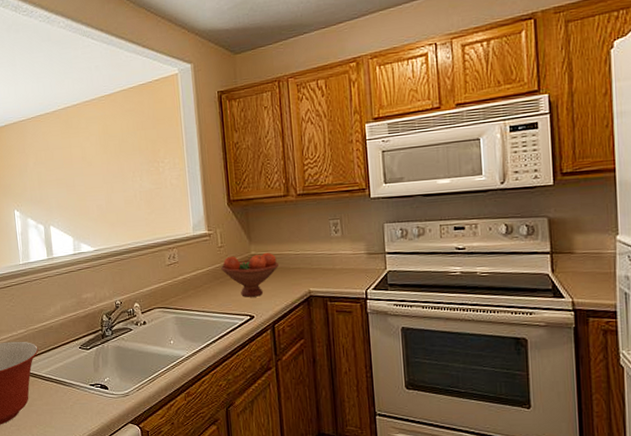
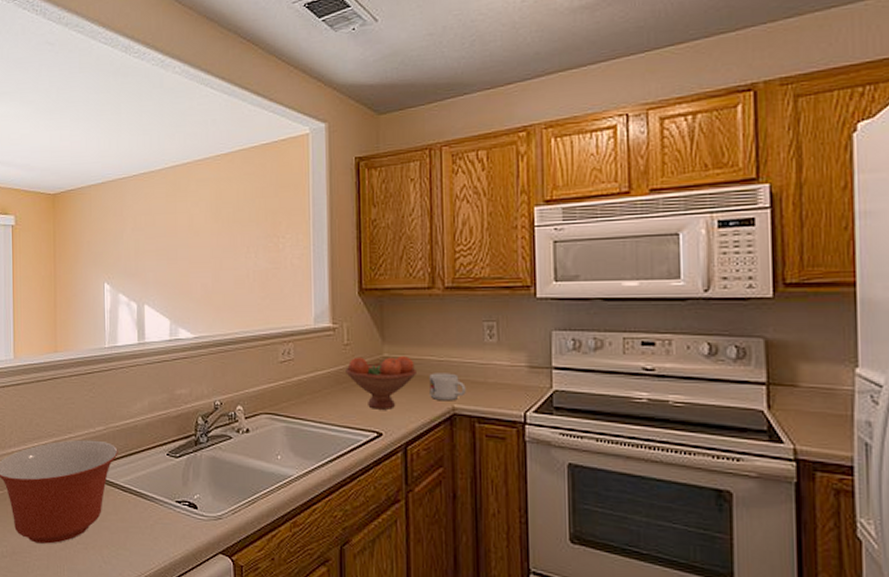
mug: none [289,263,319,287] -> present [429,373,466,401]

